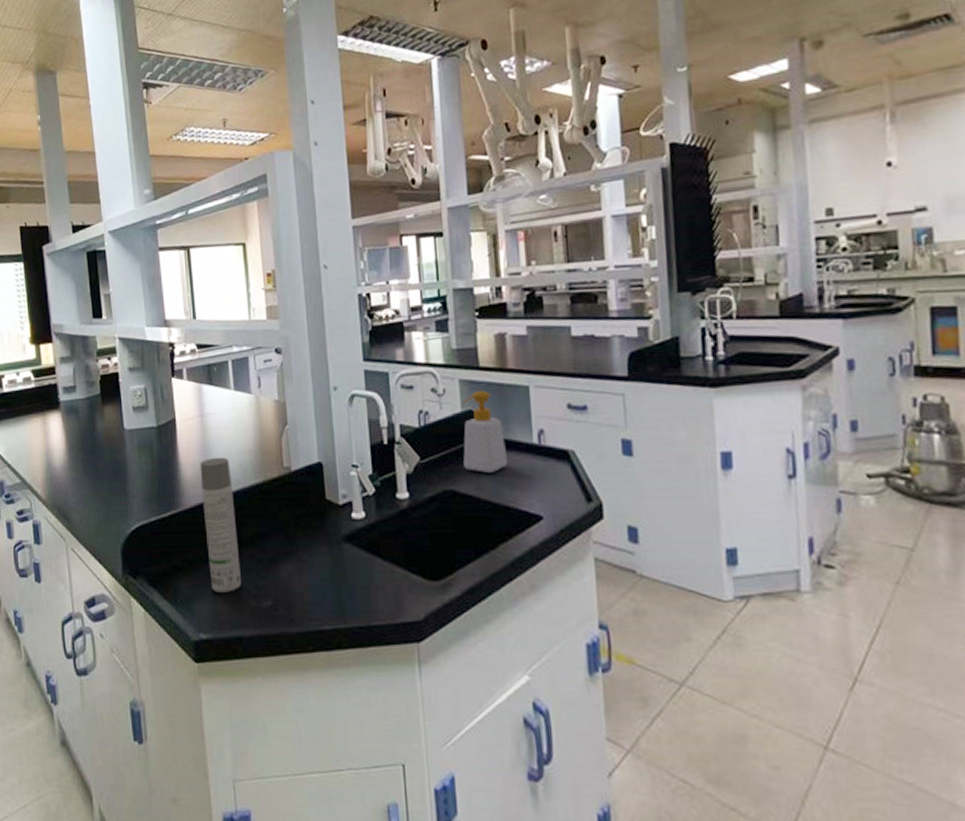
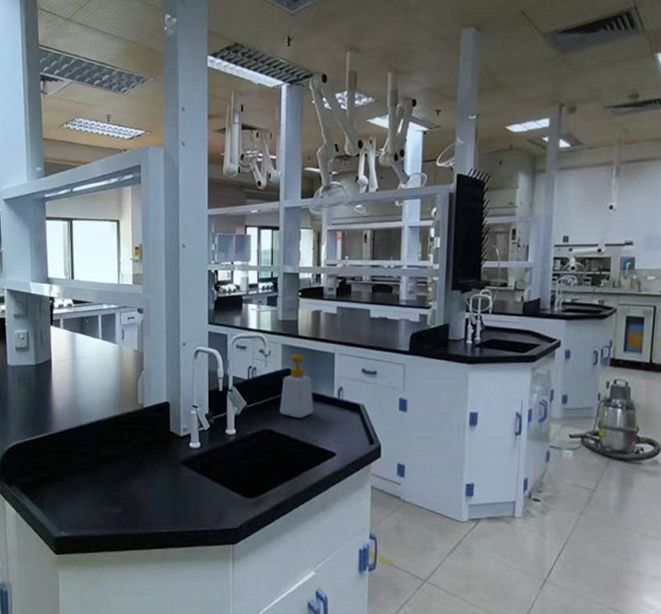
spray bottle: present [200,457,241,593] -> none [69,392,97,501]

